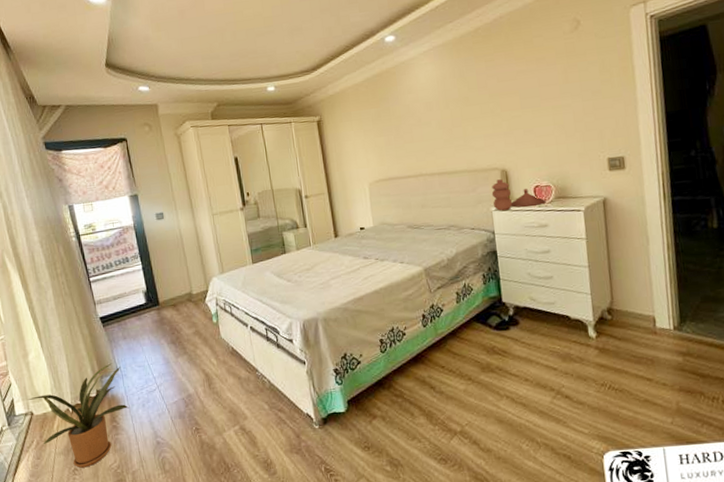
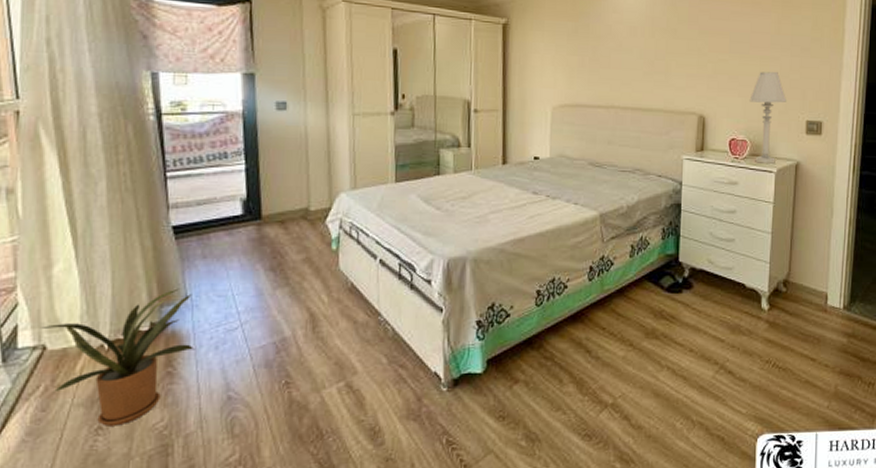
decorative vase: present [491,179,547,212] -> none [685,126,741,161]
table lamp: none [547,117,584,205] -> present [749,71,786,165]

